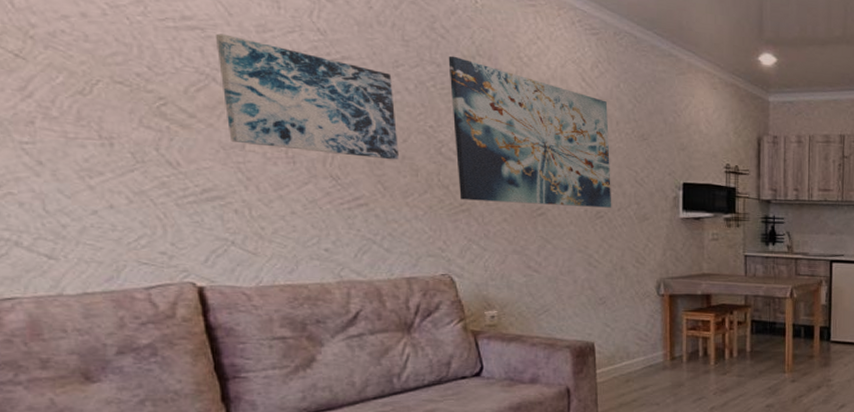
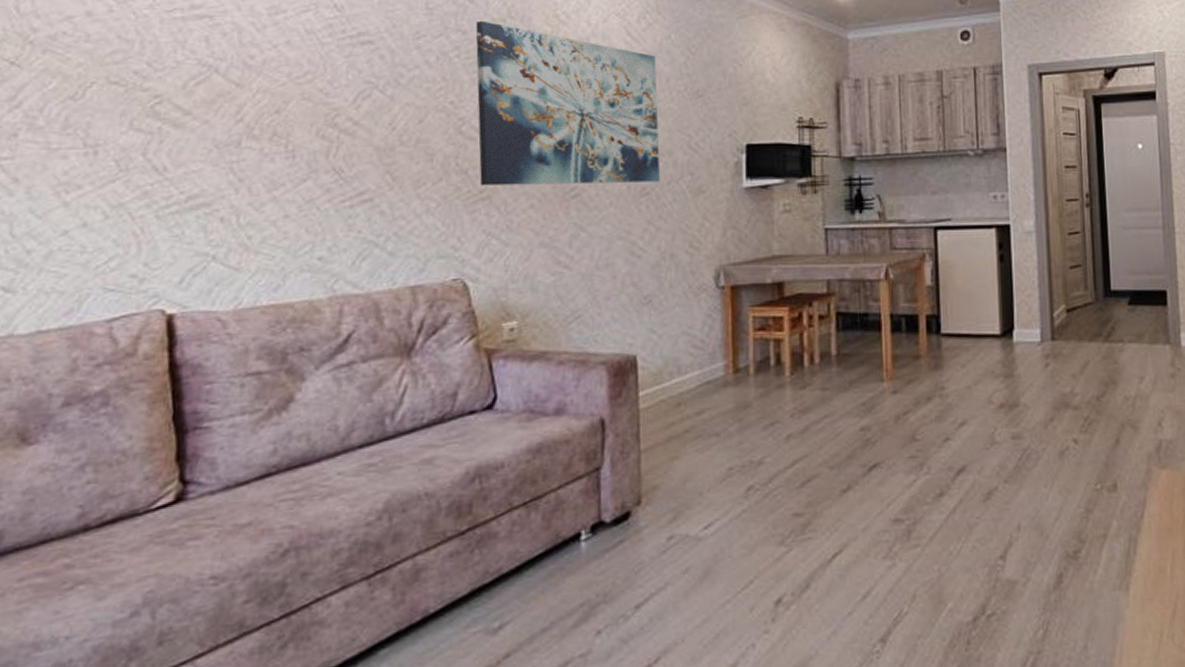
wall art: present [215,33,399,160] -> none [223,20,413,145]

